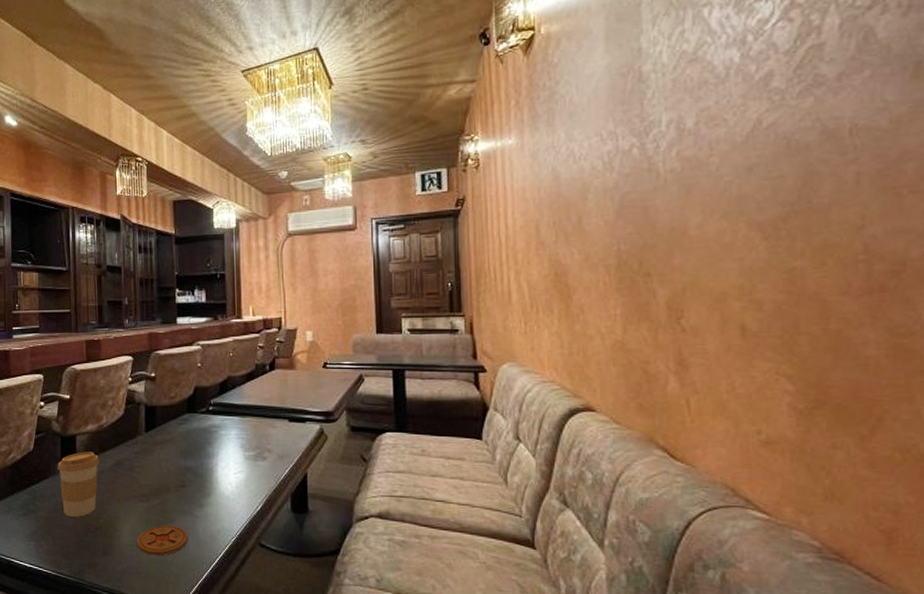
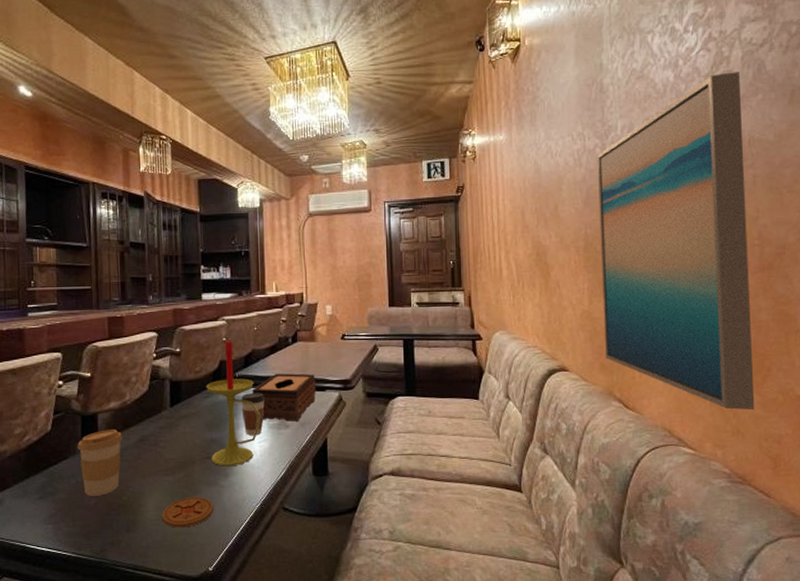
candle: none [181,366,236,497] -> present [206,341,260,467]
coffee cup: none [216,421,241,466] -> present [241,393,265,436]
tissue box: none [227,401,295,454] -> present [252,373,316,422]
wall art: none [634,43,858,470] -> present [597,72,755,411]

